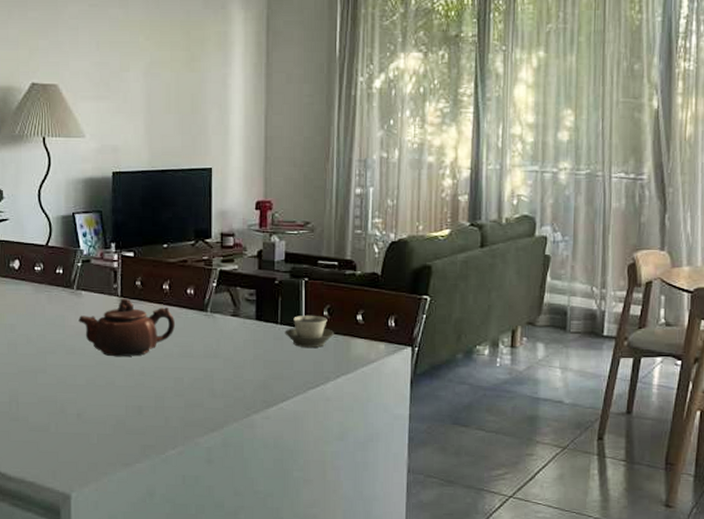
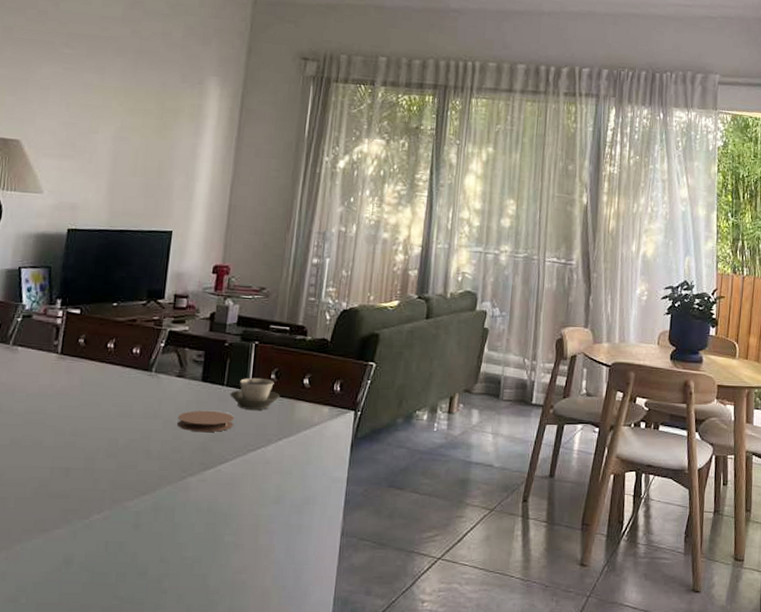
teapot: present [78,298,175,357] -> none [10,355,116,416]
coaster: none [237,348,291,371] -> present [177,410,234,433]

